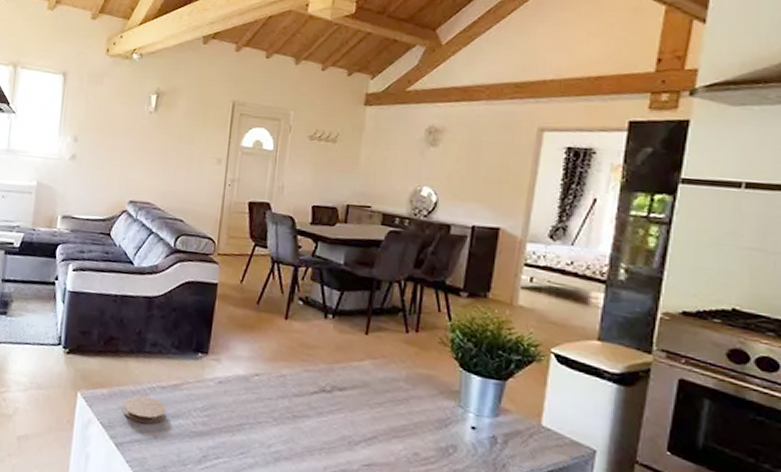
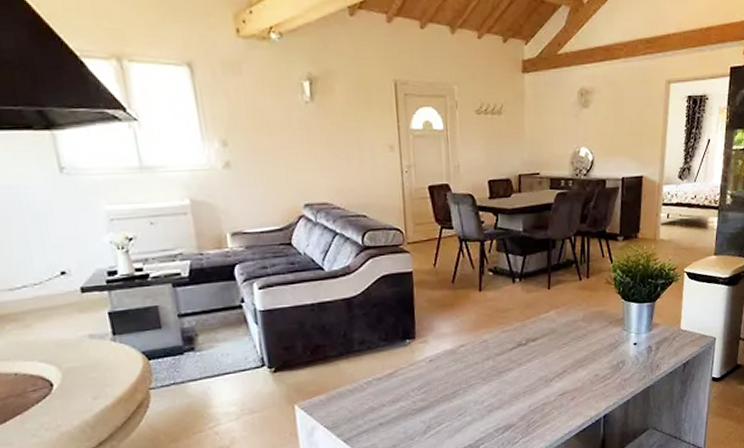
coaster: present [123,395,166,424] -> none [344,390,386,416]

